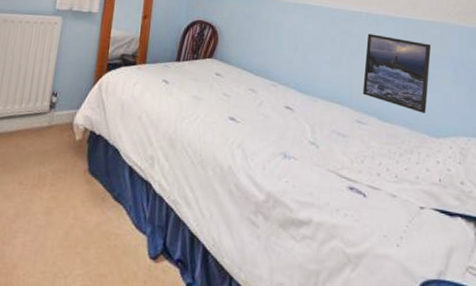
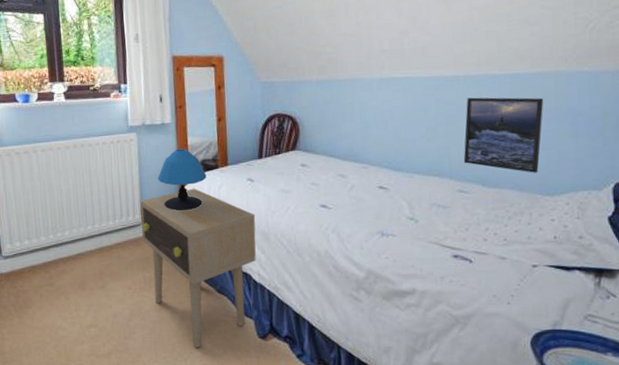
side table: none [46,82,165,264] -> present [140,188,256,348]
table lamp: none [73,39,124,105] -> present [157,148,207,212]

